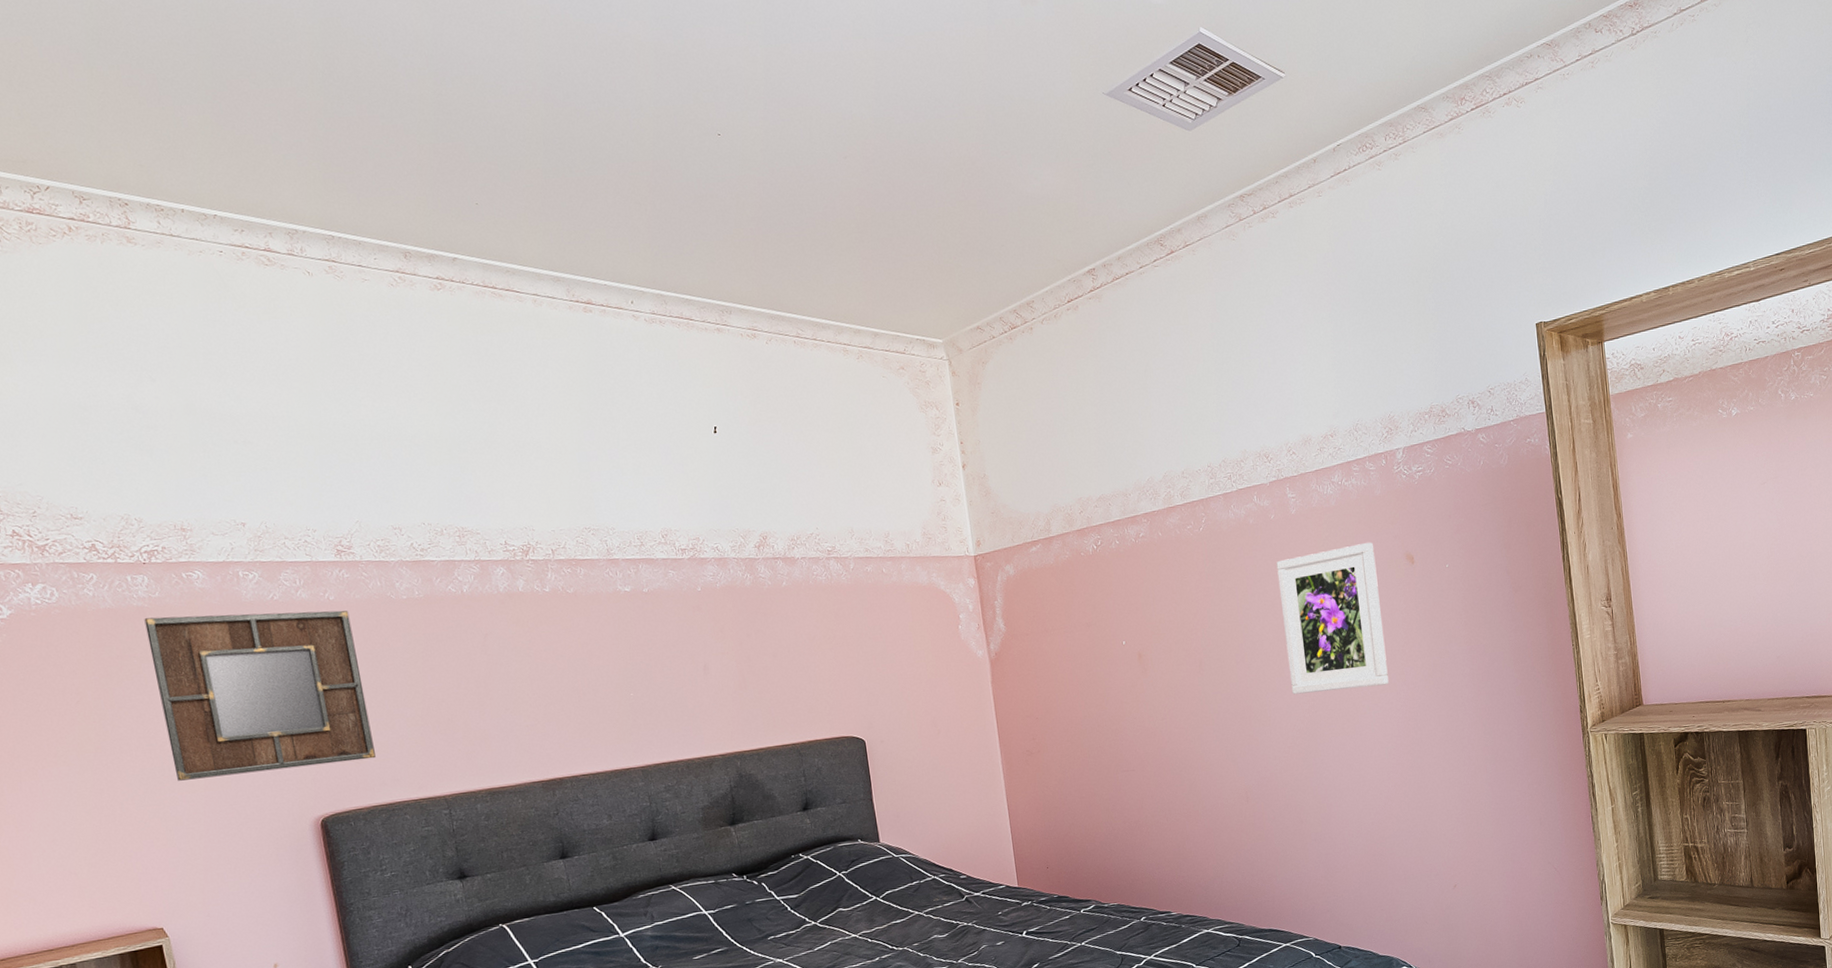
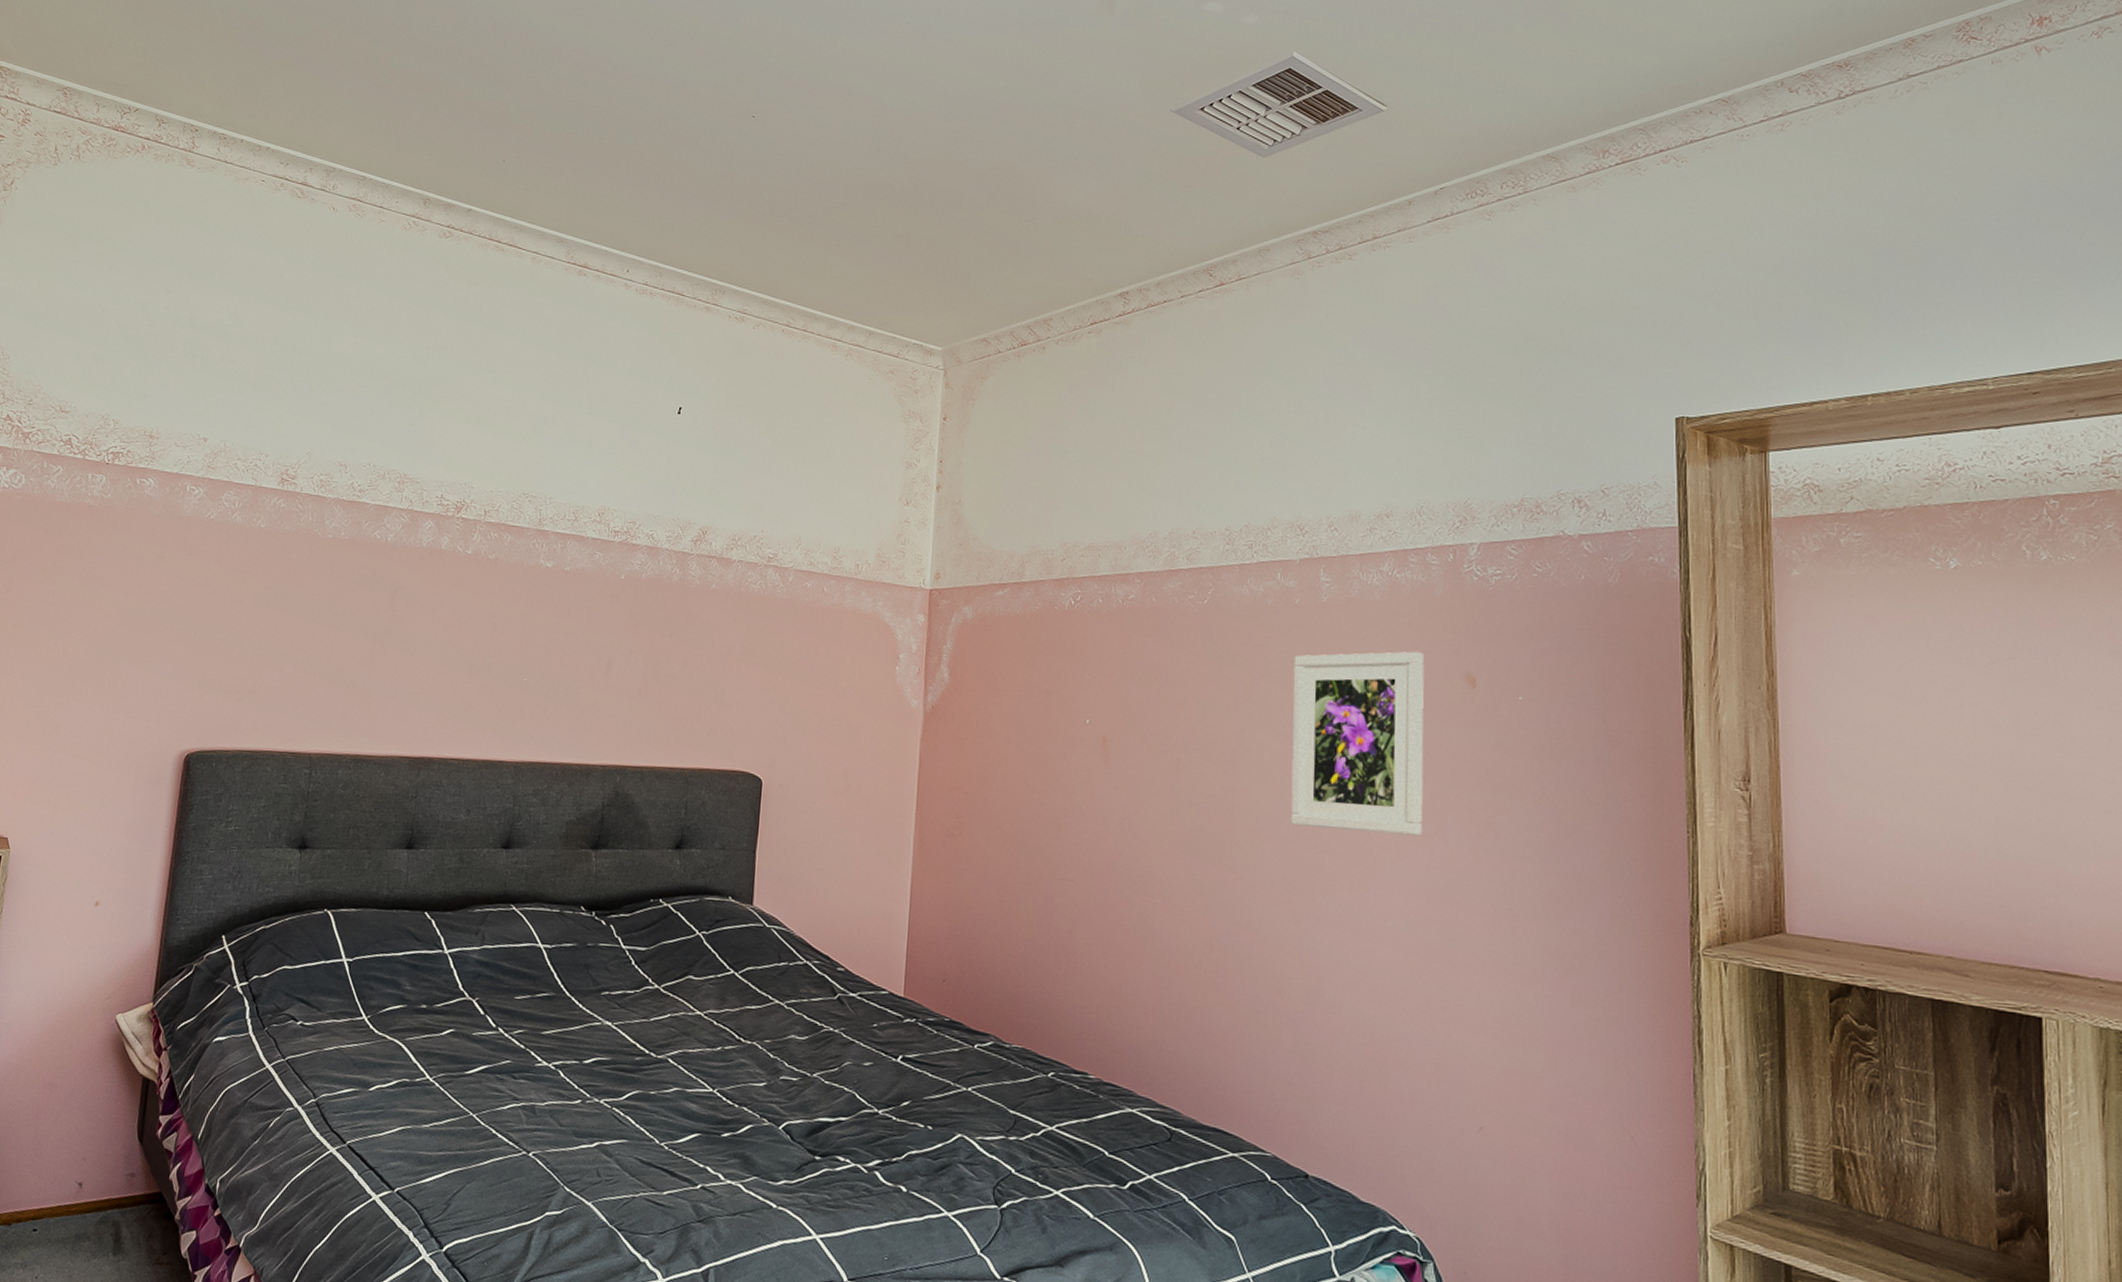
home mirror: present [144,610,376,781] -> none [69,517,274,700]

